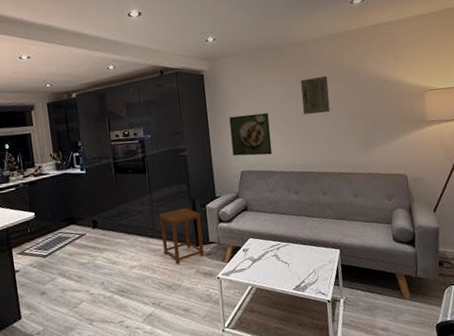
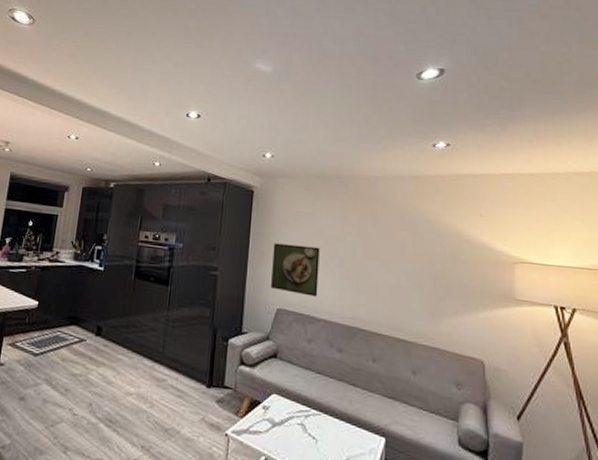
side table: present [158,207,204,265] -> none [168,336,221,405]
wall art: present [301,75,330,114] -> none [361,218,395,263]

